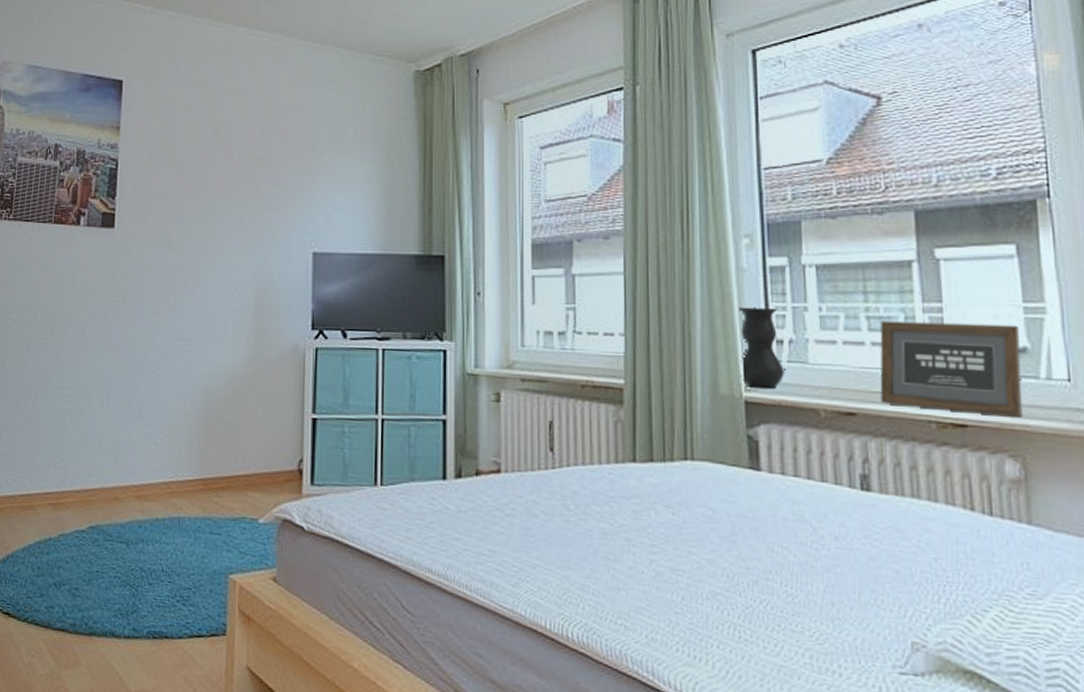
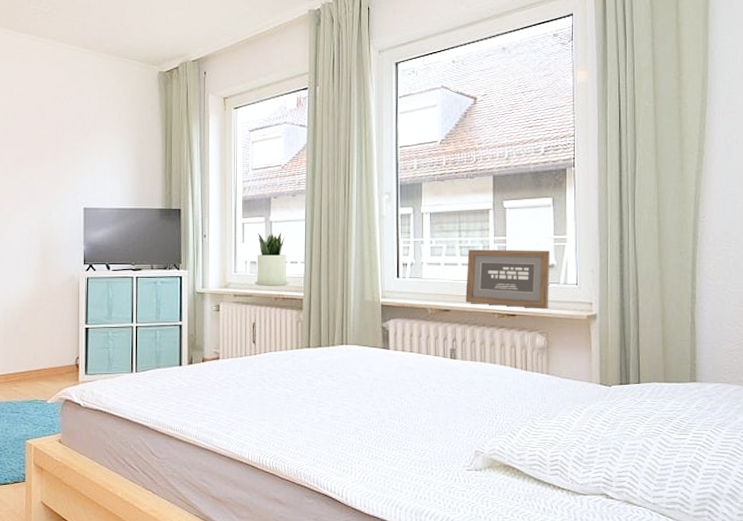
planter: none [550,290,604,369] -> present [254,232,290,286]
vase: present [739,307,784,390] -> none [379,242,407,297]

